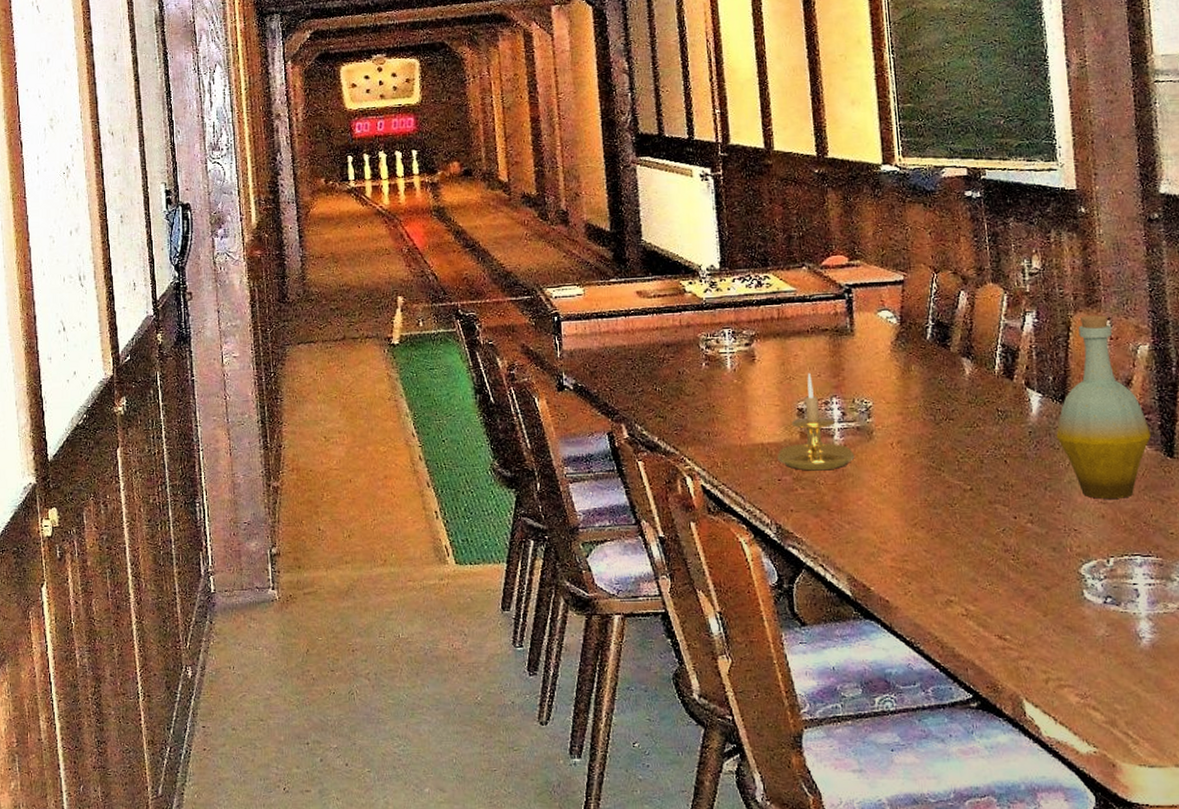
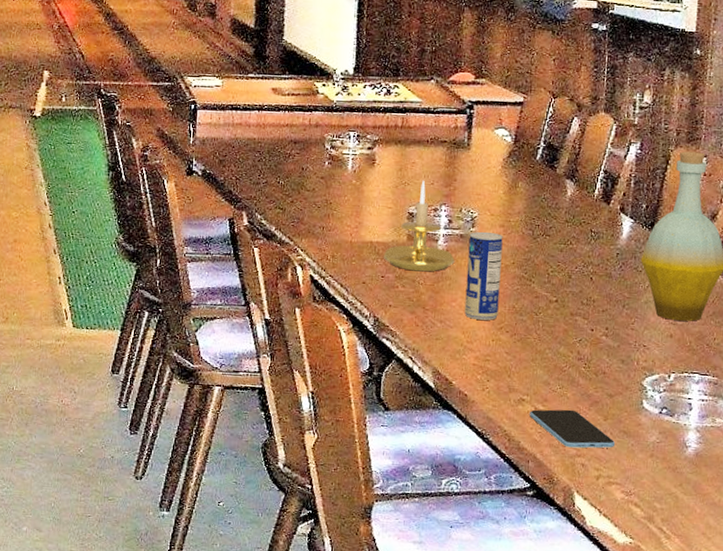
beverage can: none [866,422,910,518] -> present [464,232,503,321]
smartphone: none [960,607,1061,650] -> present [530,409,616,448]

